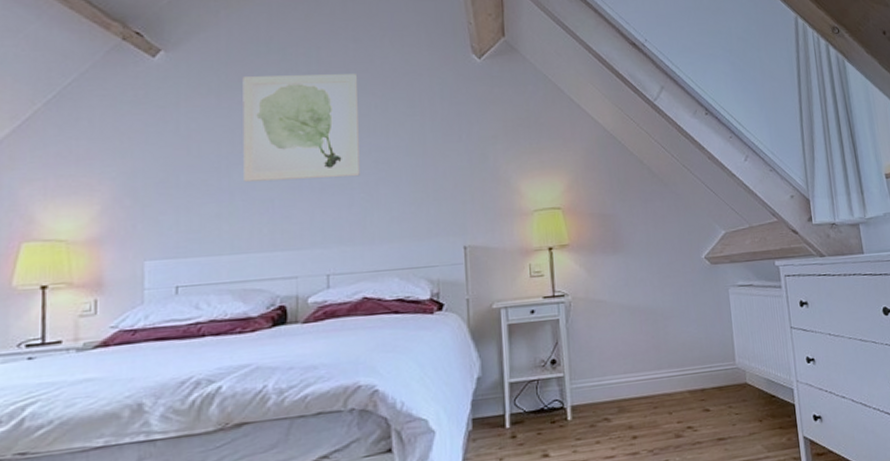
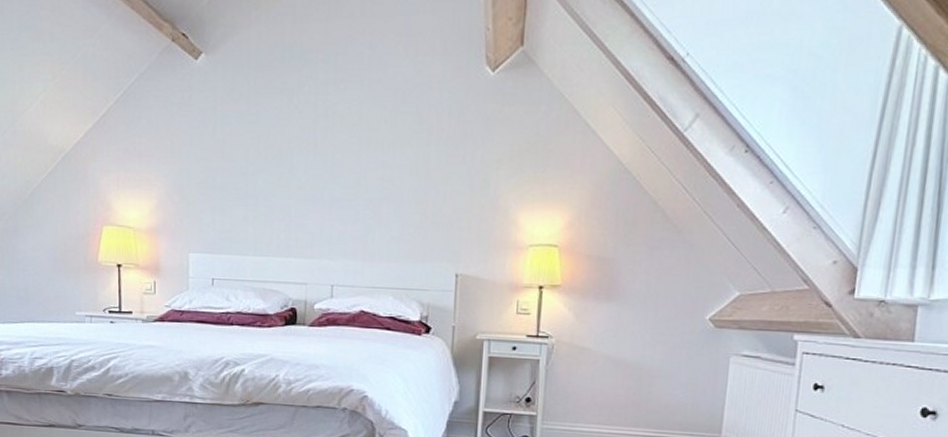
wall art: present [242,74,360,182] -> none [267,83,371,193]

